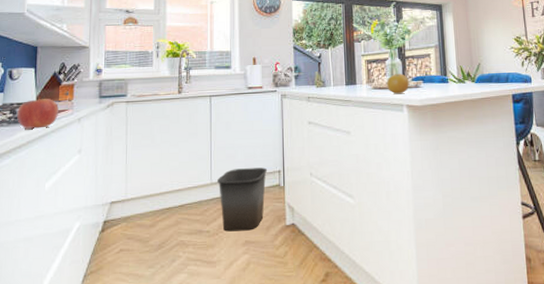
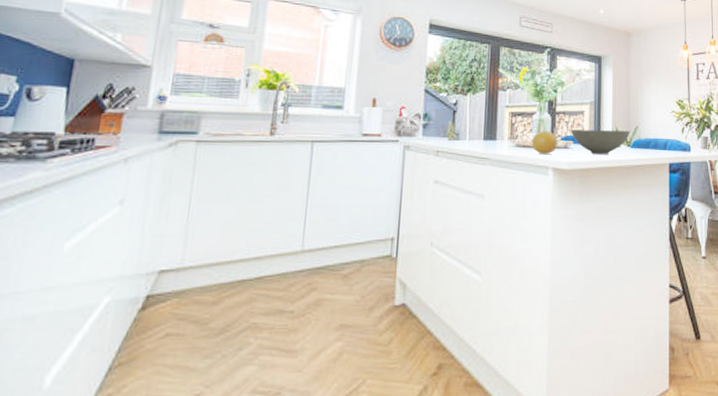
fruit: present [17,95,59,129] -> none [31,125,97,169]
waste bin: present [217,167,268,232] -> none [311,233,378,313]
bowl: none [419,67,473,90] -> present [570,129,630,154]

